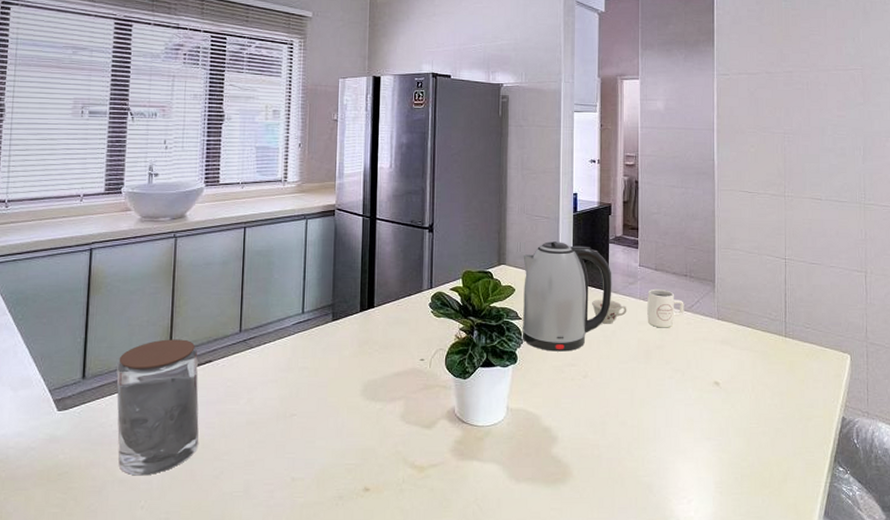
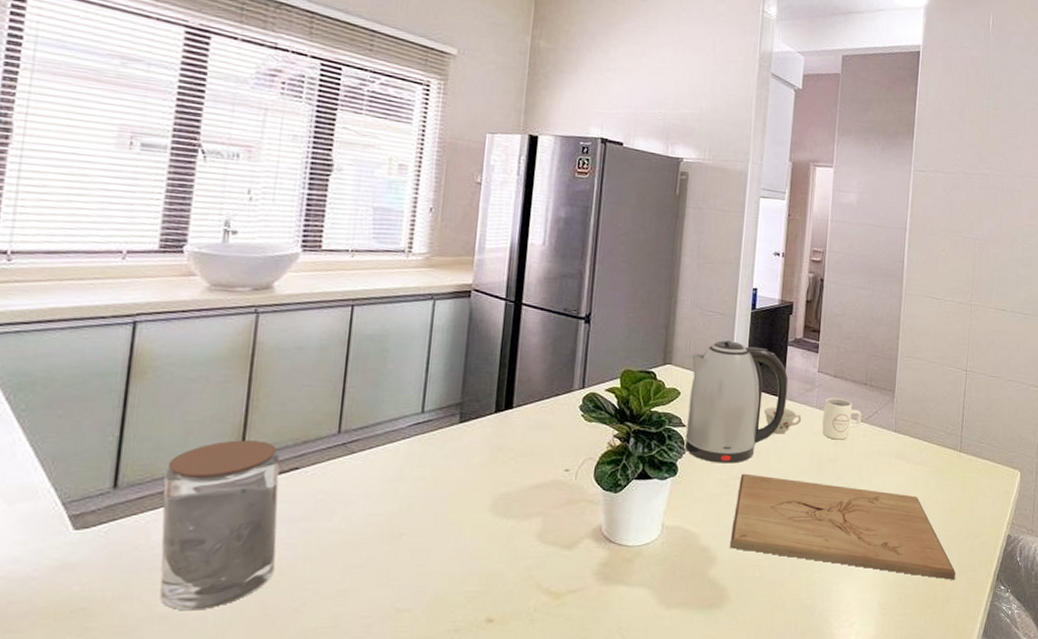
cutting board: none [569,360,792,462] -> present [730,473,956,581]

